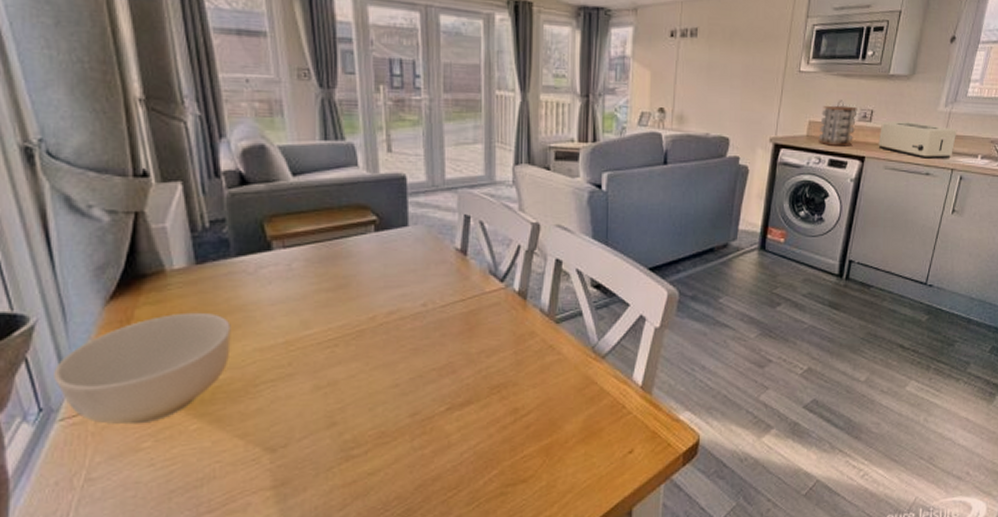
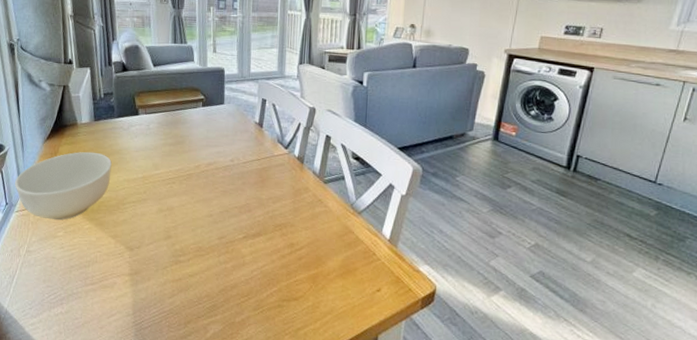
spice rack: present [818,100,858,146] -> none [549,19,588,58]
toaster: present [878,121,957,159] -> none [607,38,690,72]

